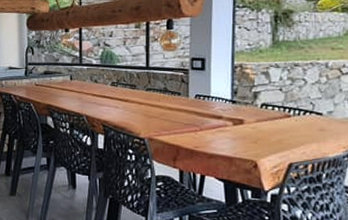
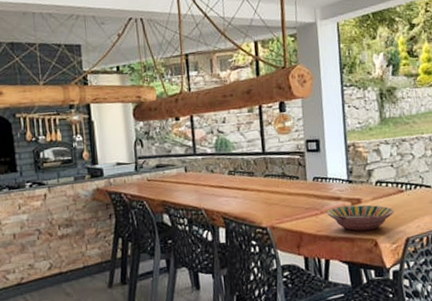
serving bowl: none [206,126,279,152] -> present [326,204,394,231]

